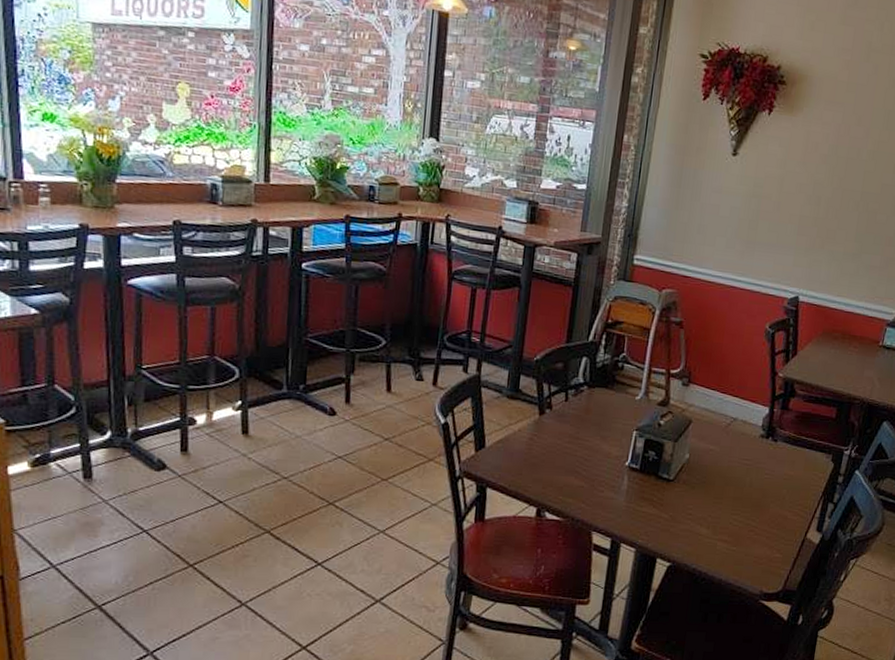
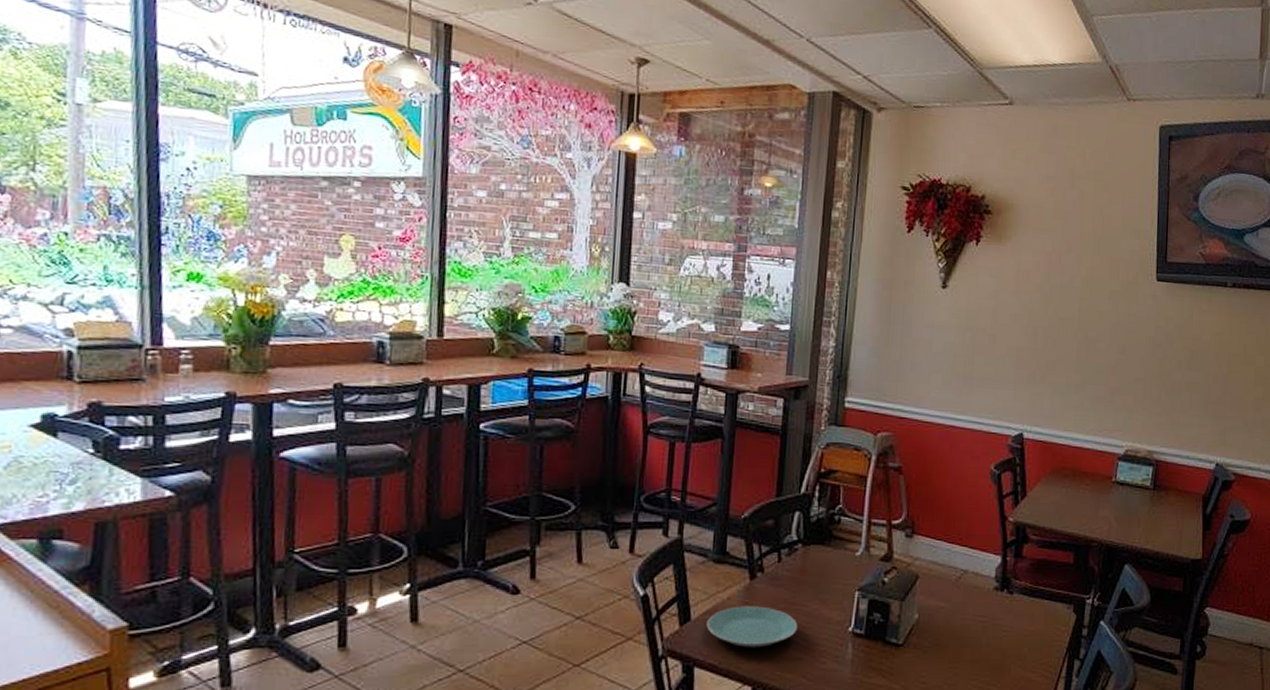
plate: none [499,437,581,475] -> present [706,606,798,648]

